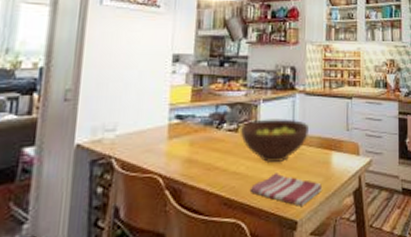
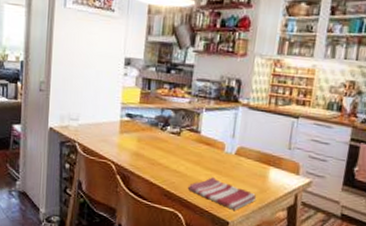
fruit bowl: present [240,119,309,164] -> none [182,127,249,168]

